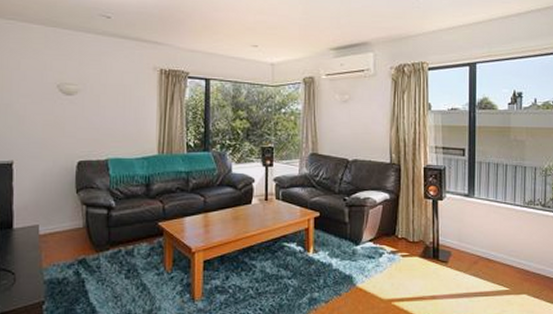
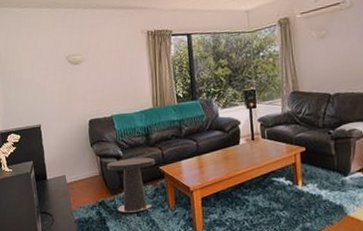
side table: none [94,211,154,274] -> present [107,157,156,213]

